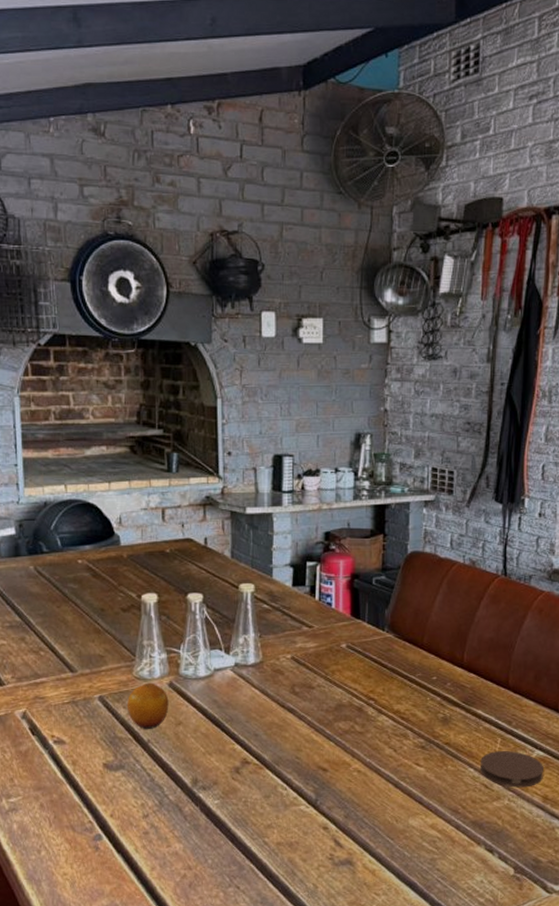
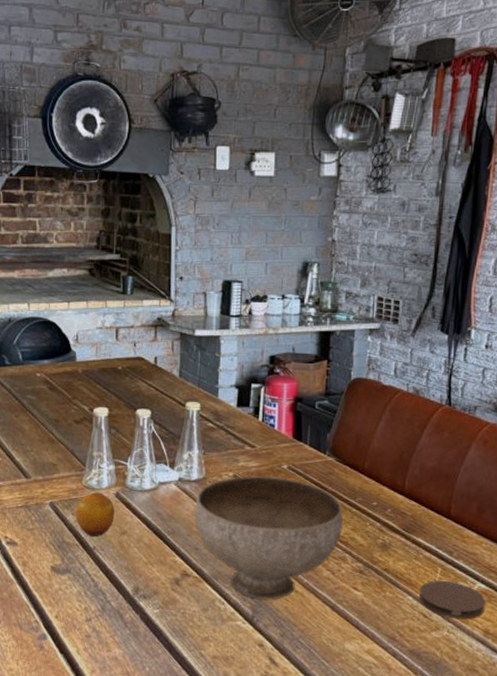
bowl: none [252,656,403,782] -> present [194,475,343,600]

